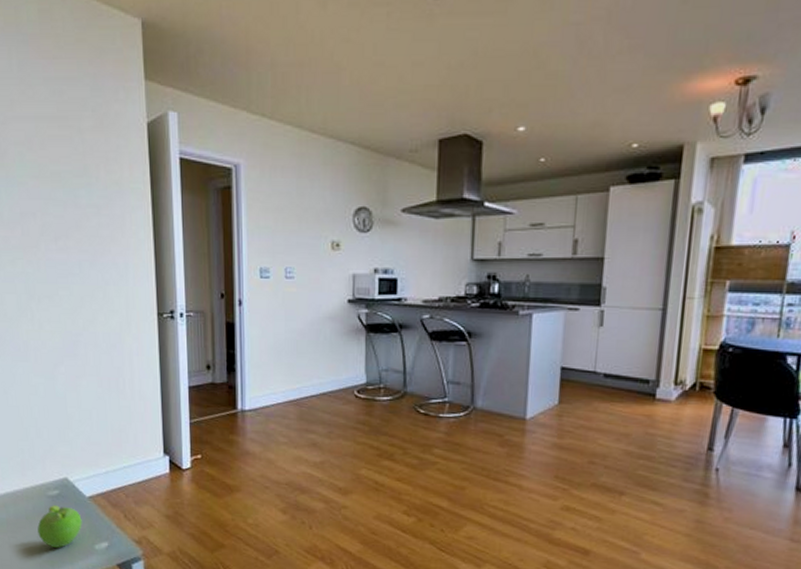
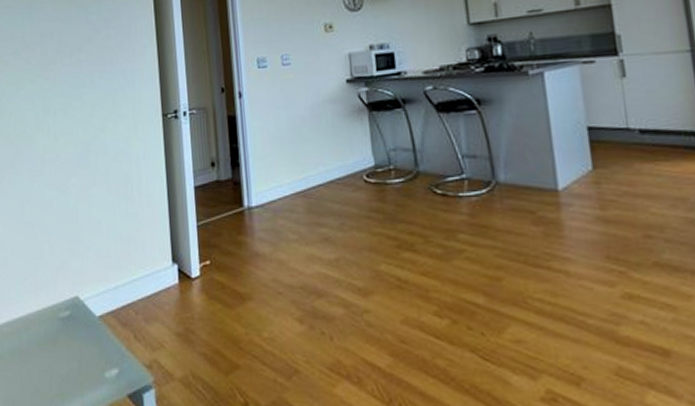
fruit: present [37,505,82,548] -> none [48,328,92,378]

